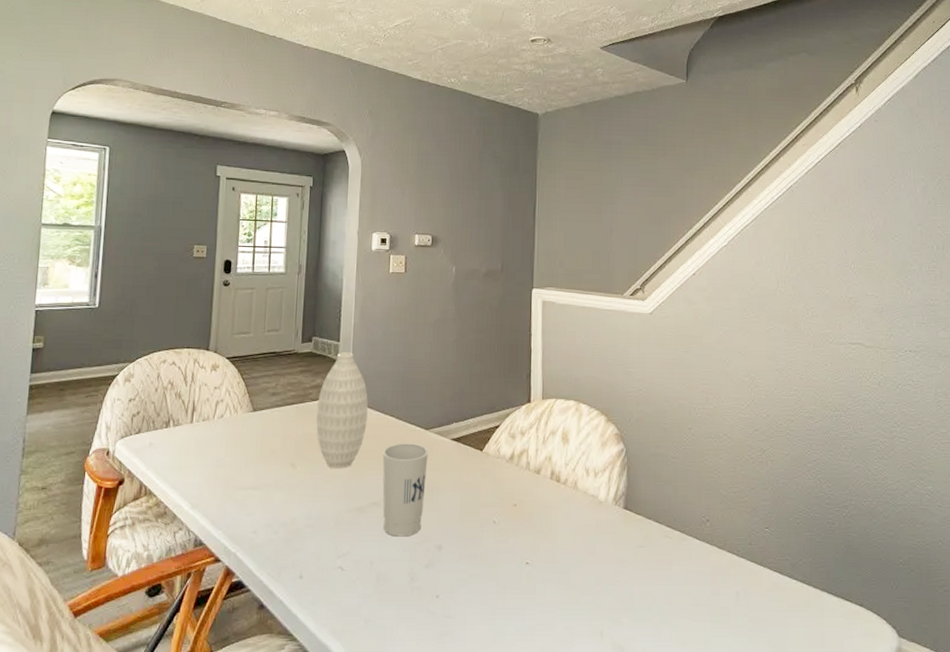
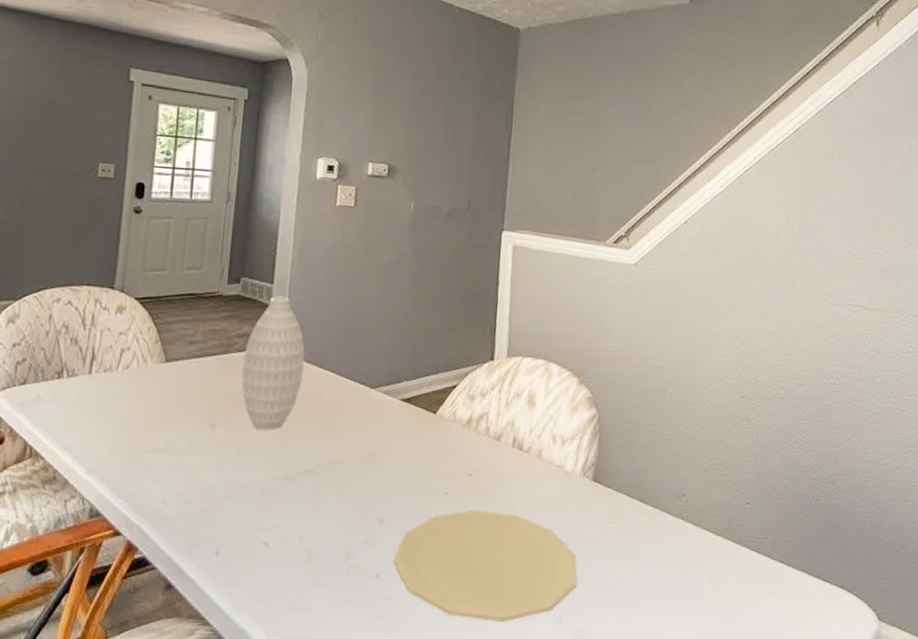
cup: present [382,443,428,537] -> none [317,402,373,509]
plate: none [451,537,615,639] -> present [393,510,578,623]

